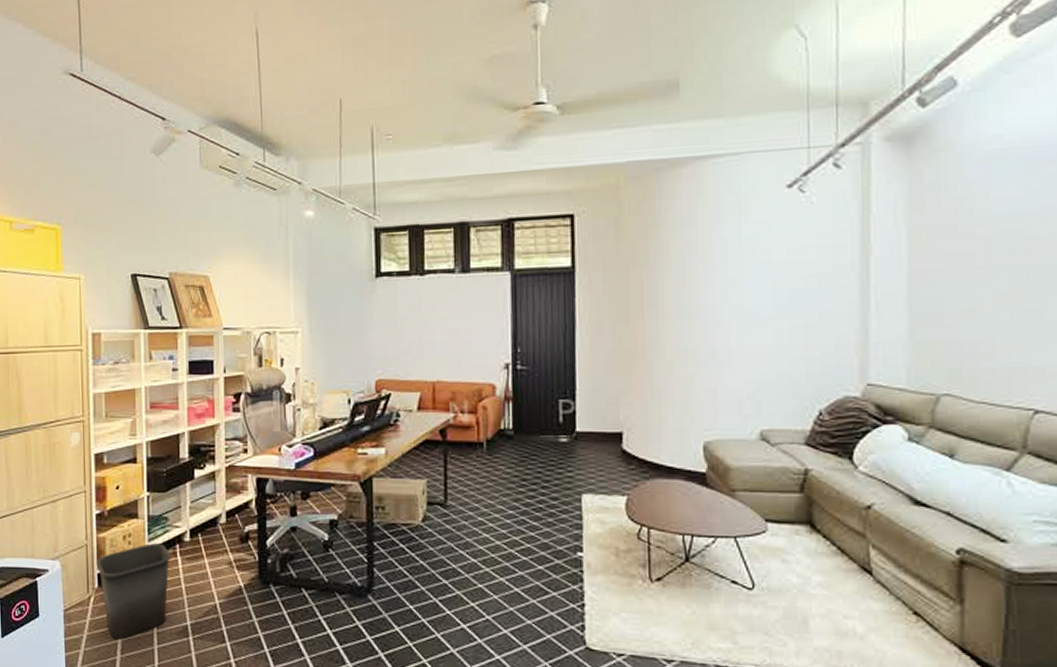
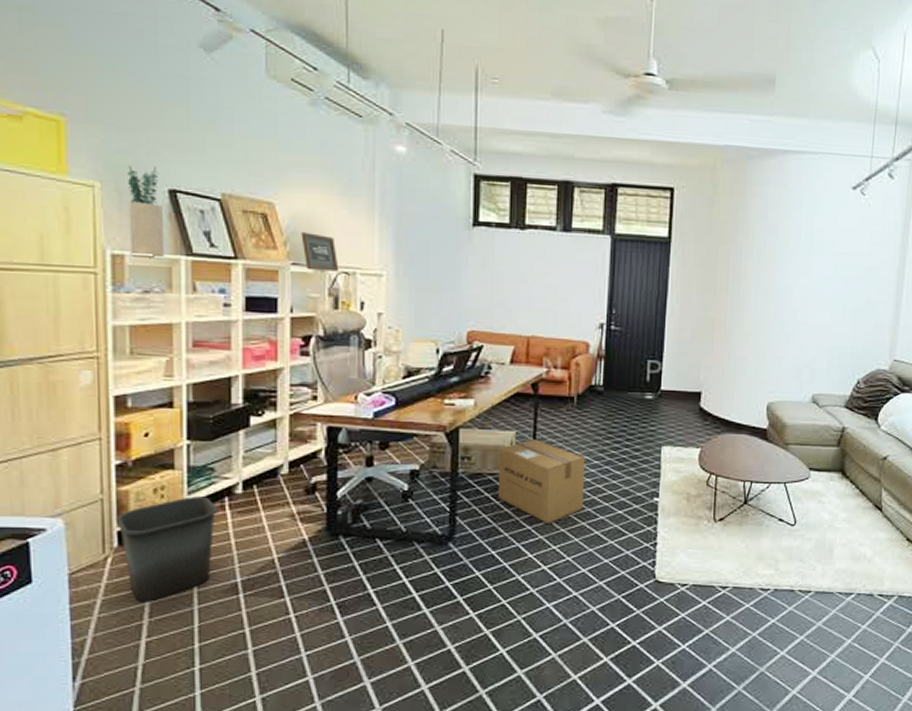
vase: none [102,257,129,335] -> present [127,165,165,260]
picture frame: none [230,299,262,333] -> present [301,232,339,272]
box: none [412,488,500,578] -> present [499,439,586,524]

